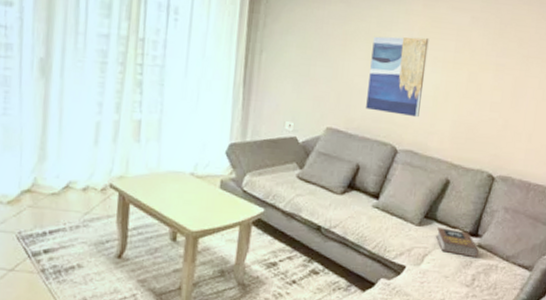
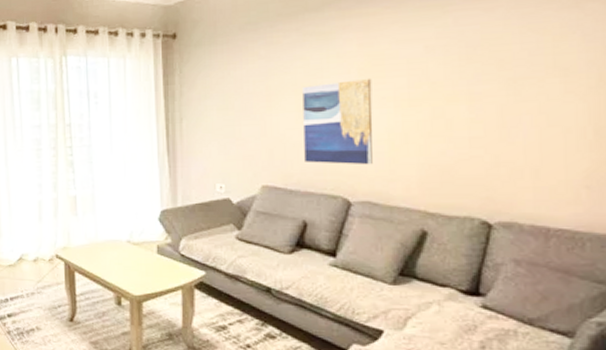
book: present [435,226,479,258] -> none [418,285,484,322]

